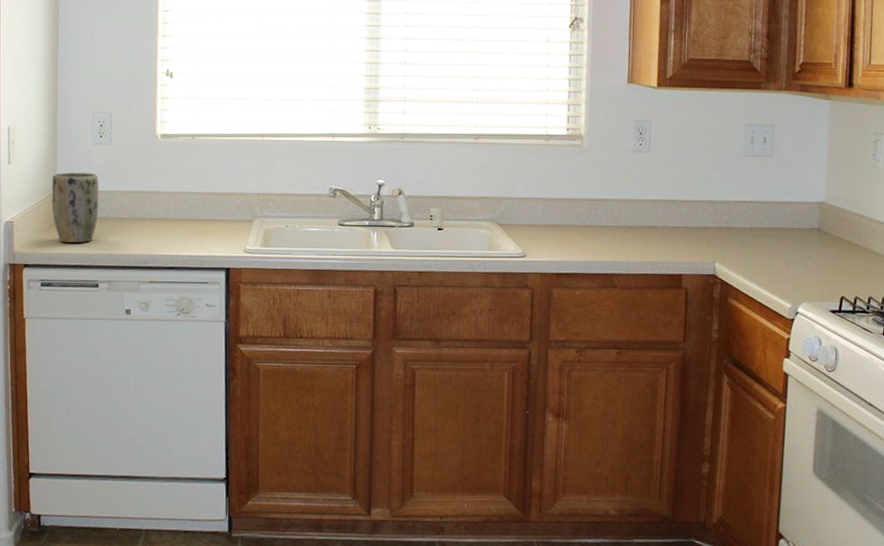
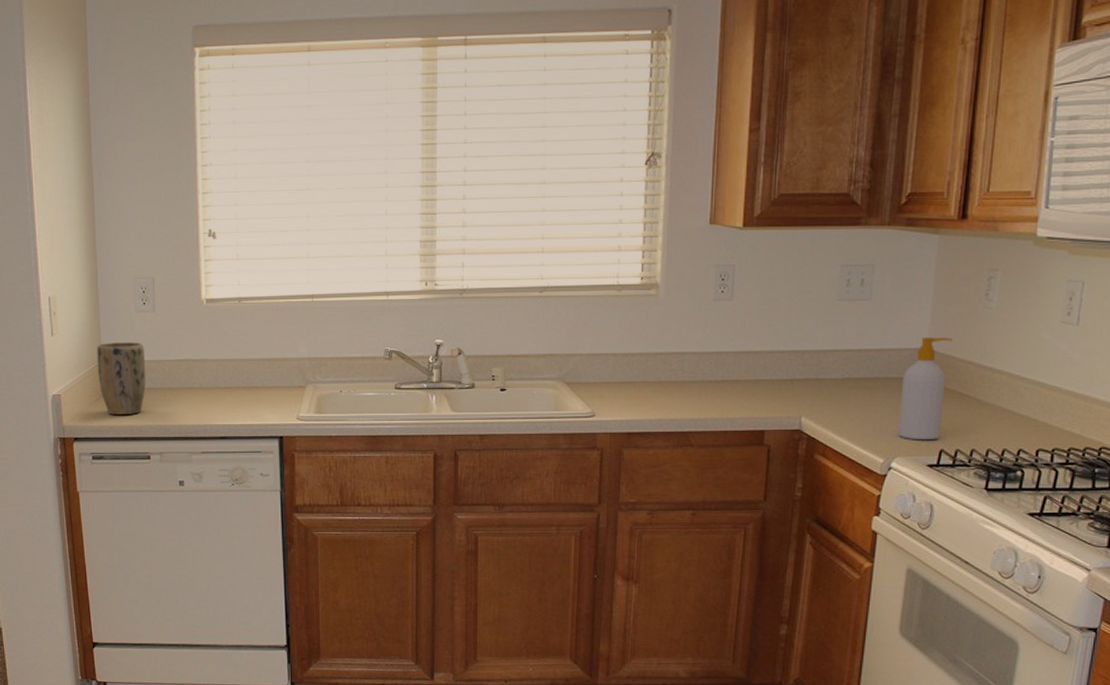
soap bottle: none [802,192,848,288] -> present [897,337,954,441]

